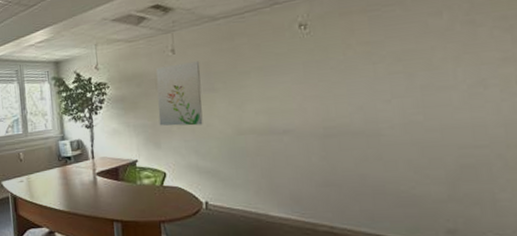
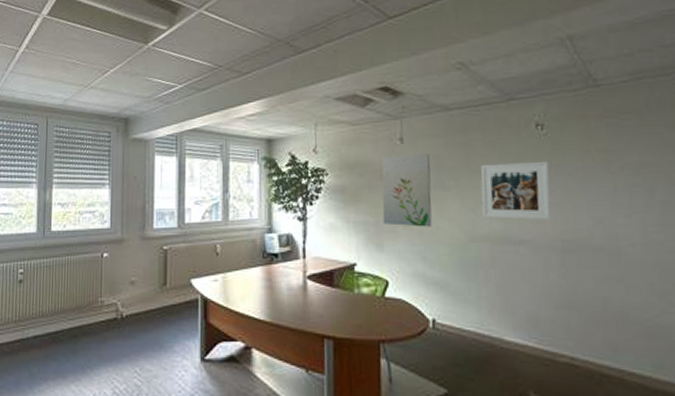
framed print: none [247,58,314,114] -> present [481,161,552,221]

